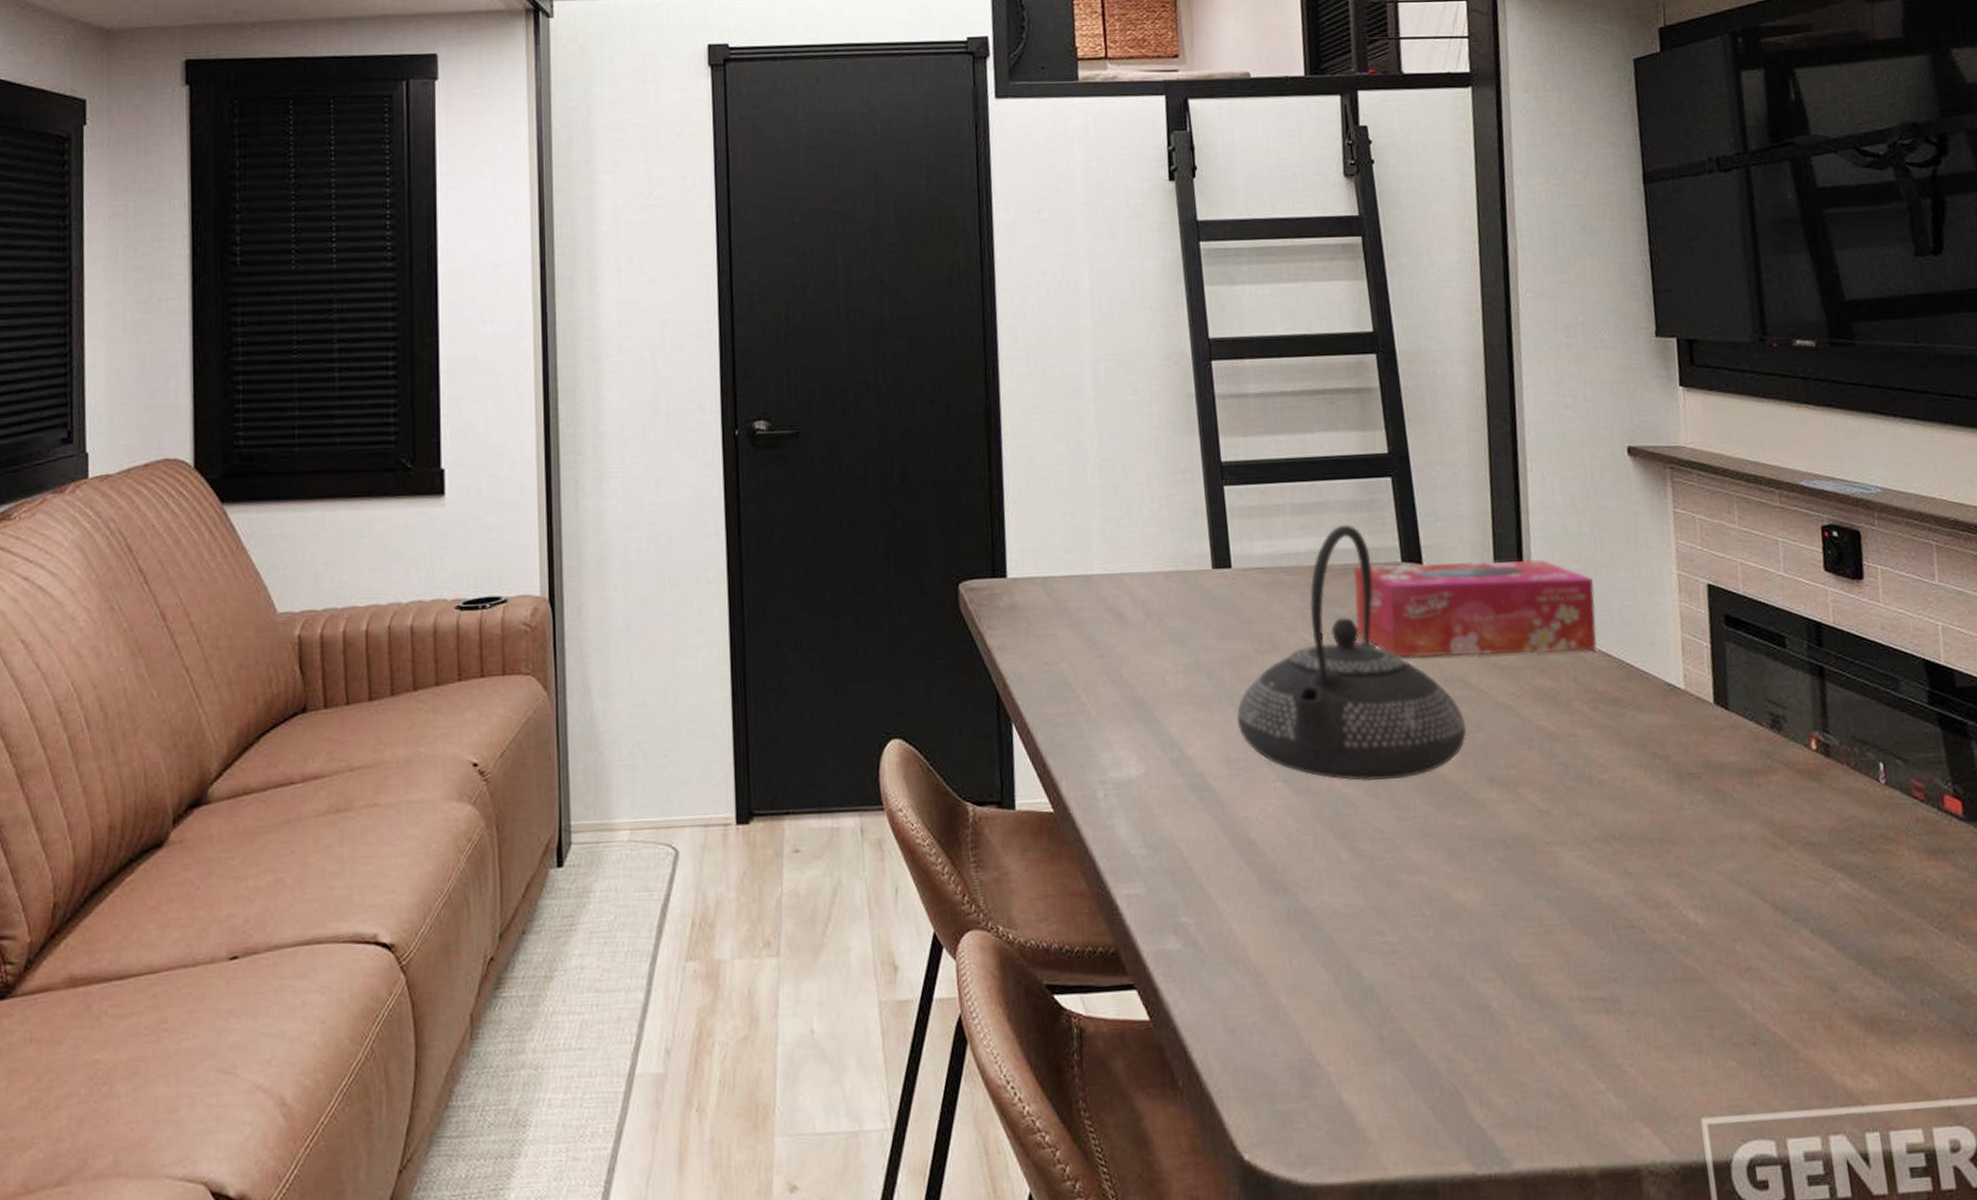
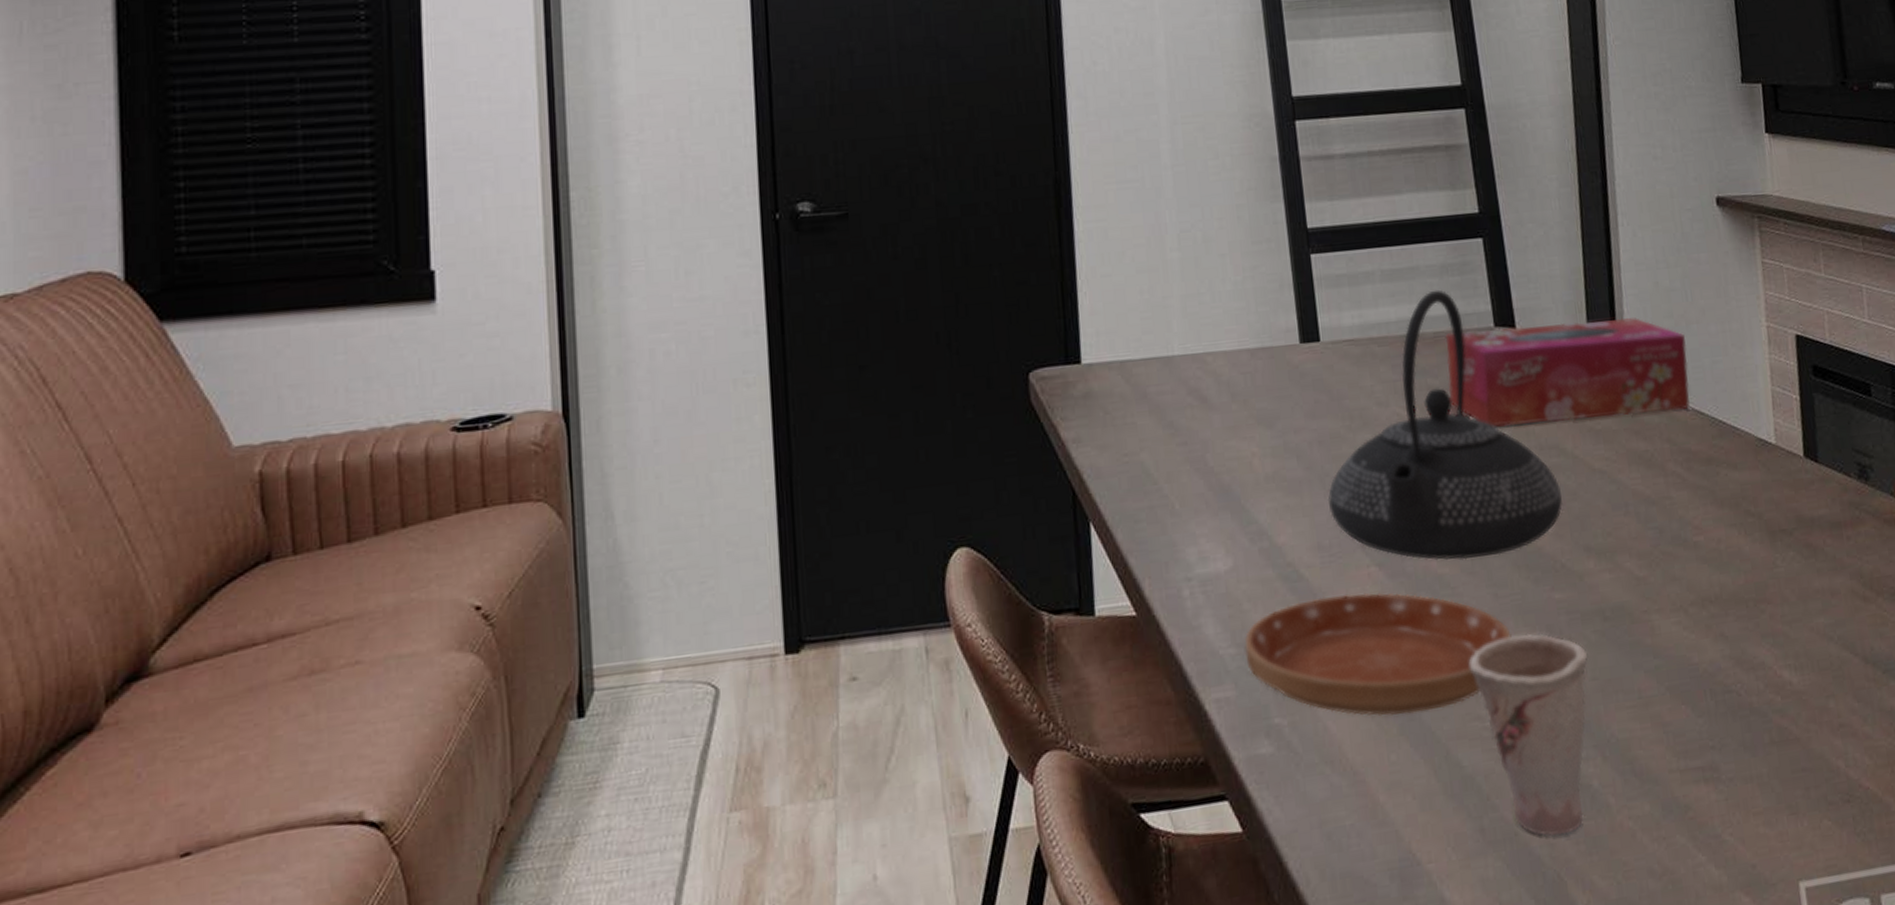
saucer: none [1154,806,1413,924] -> present [1244,593,1512,717]
cup: none [1371,856,1489,1051] -> present [1469,633,1588,836]

